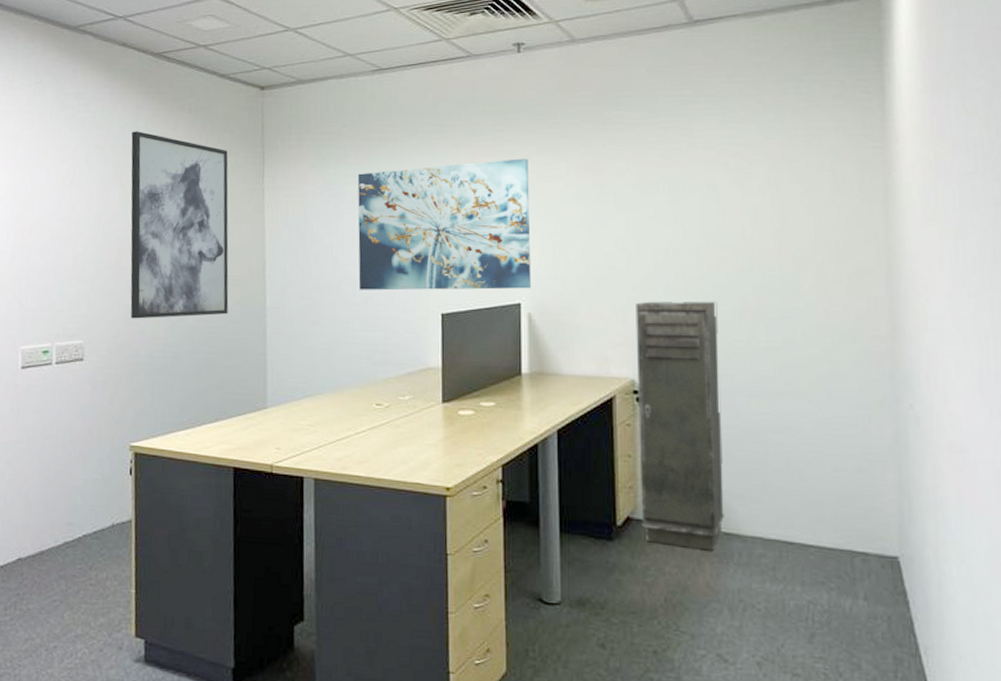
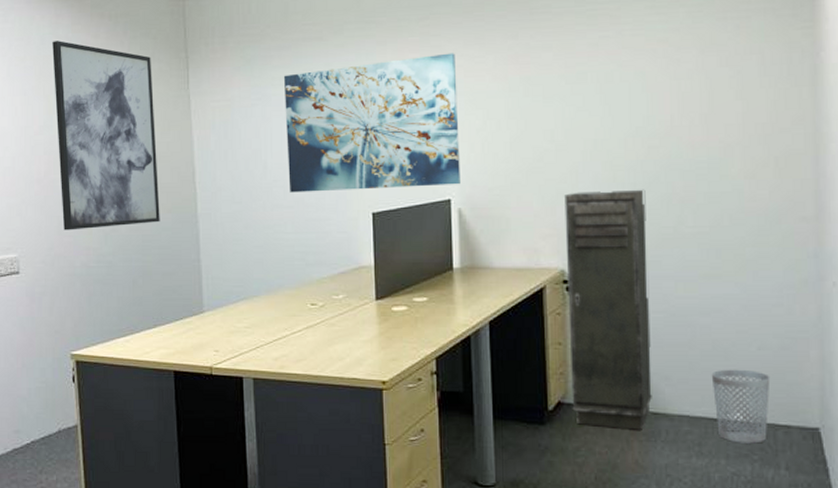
wastebasket: none [785,490,847,571] -> present [711,369,771,444]

